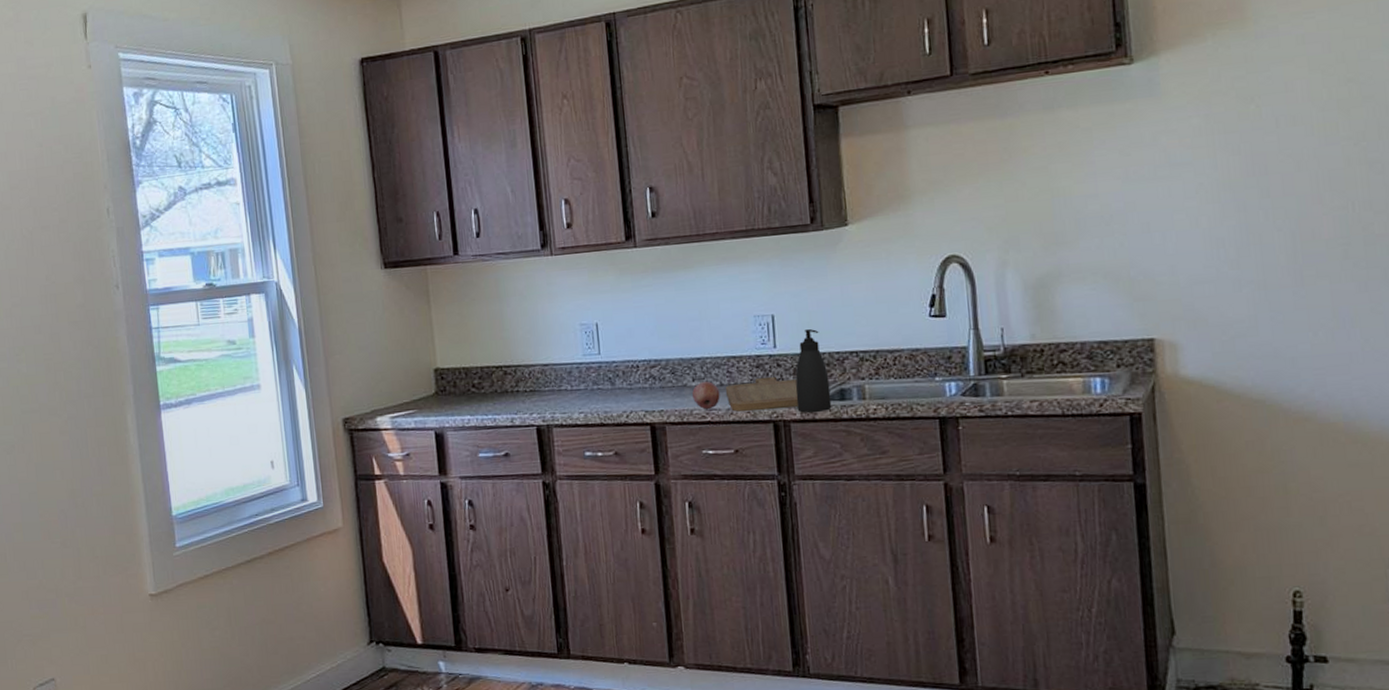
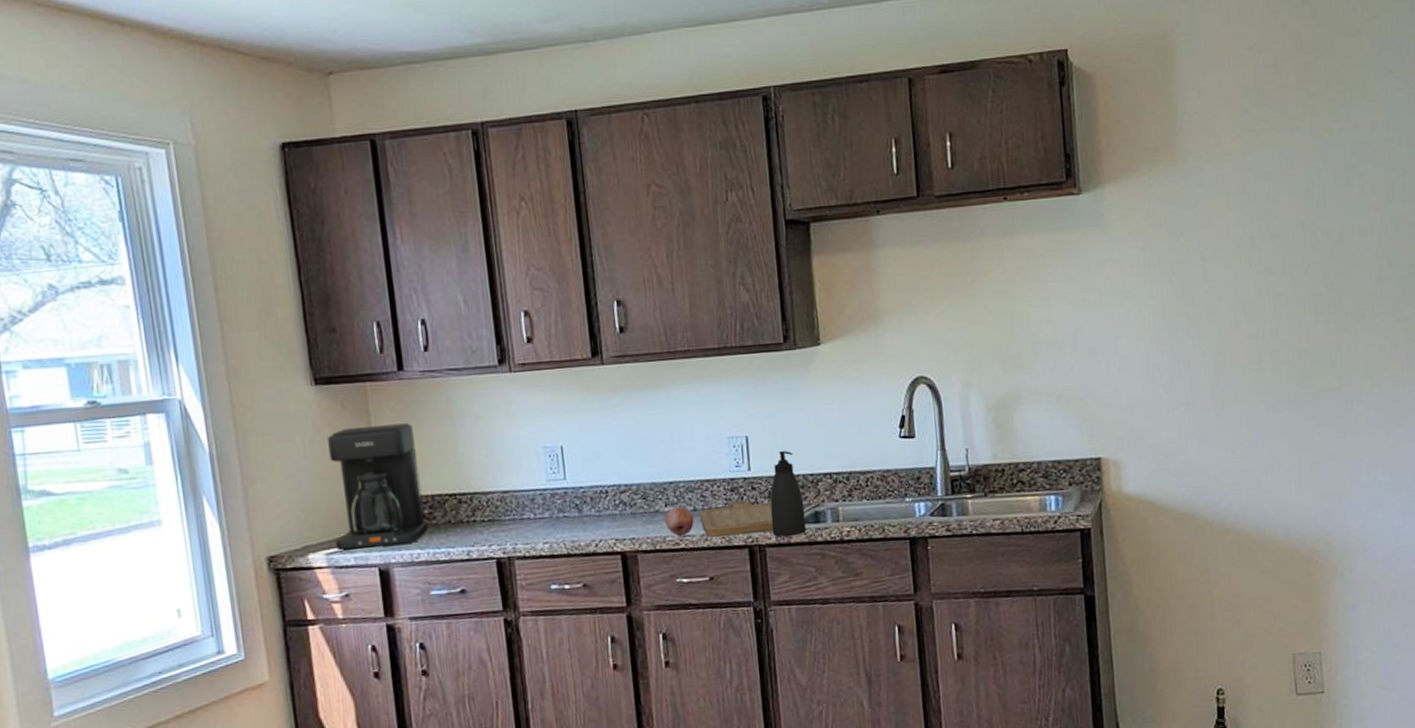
coffee maker: none [394,302,478,415] -> present [327,423,429,551]

